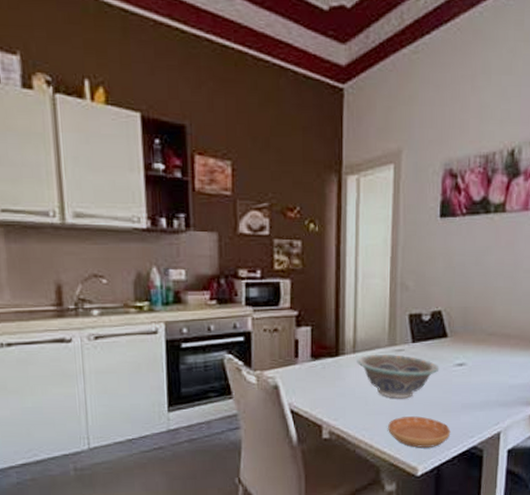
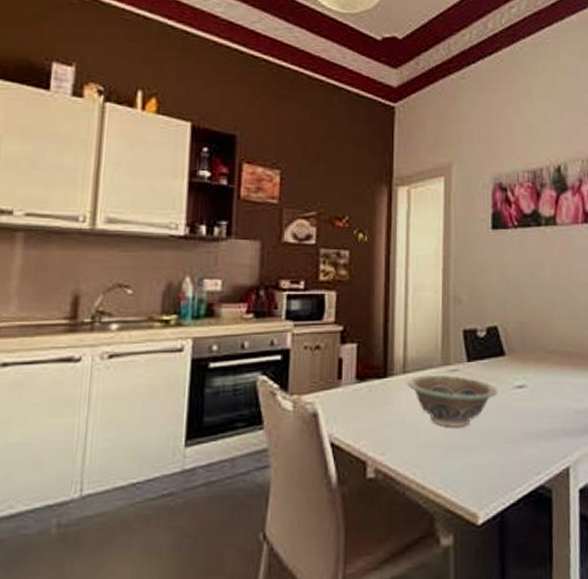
saucer: present [388,416,451,448] -> none [443,449,514,488]

